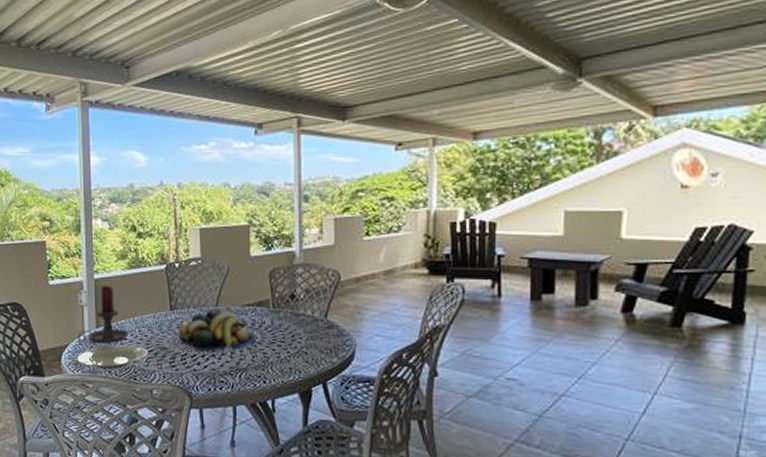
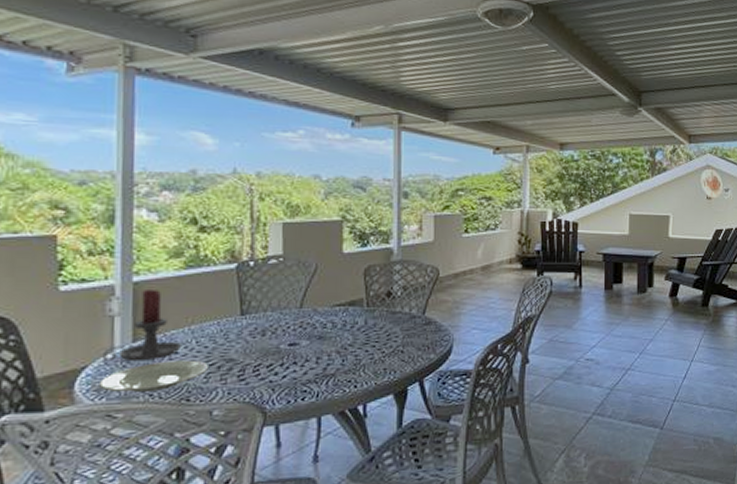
fruit bowl: present [178,308,256,352] -> none [250,310,347,360]

